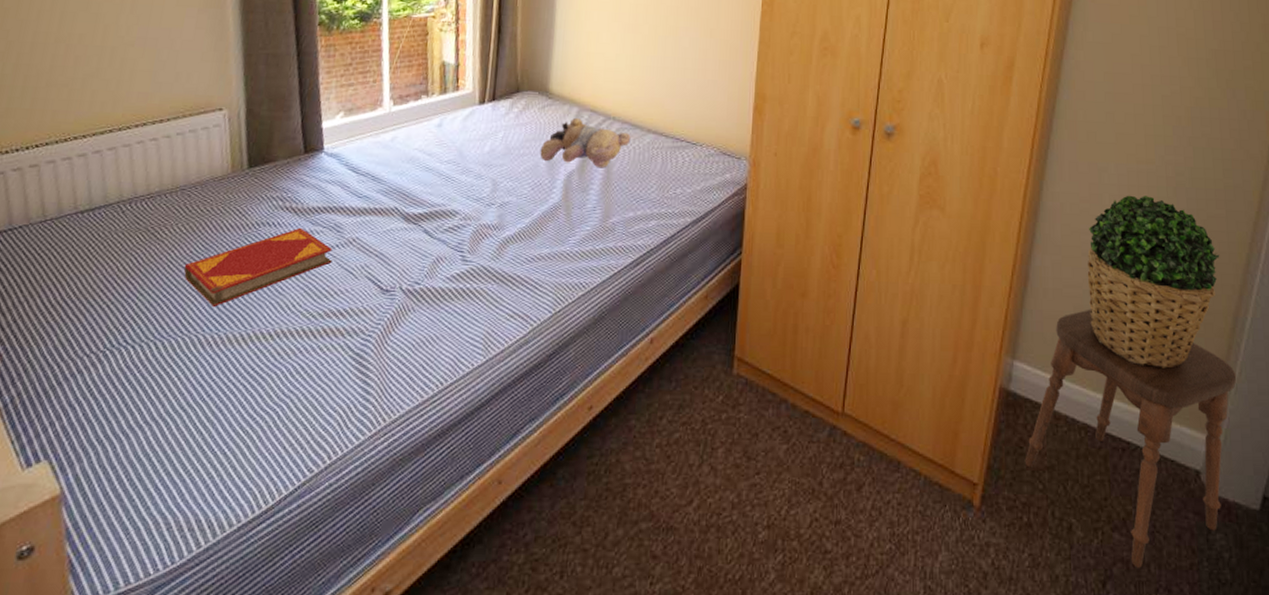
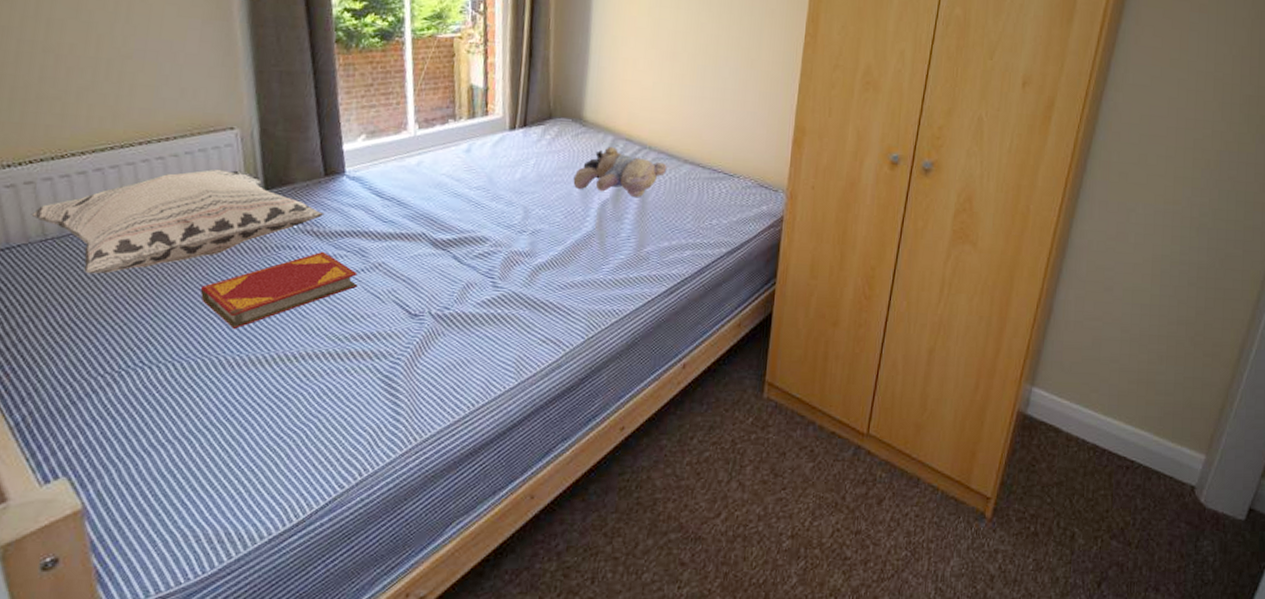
decorative pillow: none [33,148,303,254] -> present [31,169,325,274]
stool: present [1025,309,1237,568] -> none [1036,340,1237,570]
potted plant: present [1087,195,1220,368] -> none [1107,234,1233,395]

